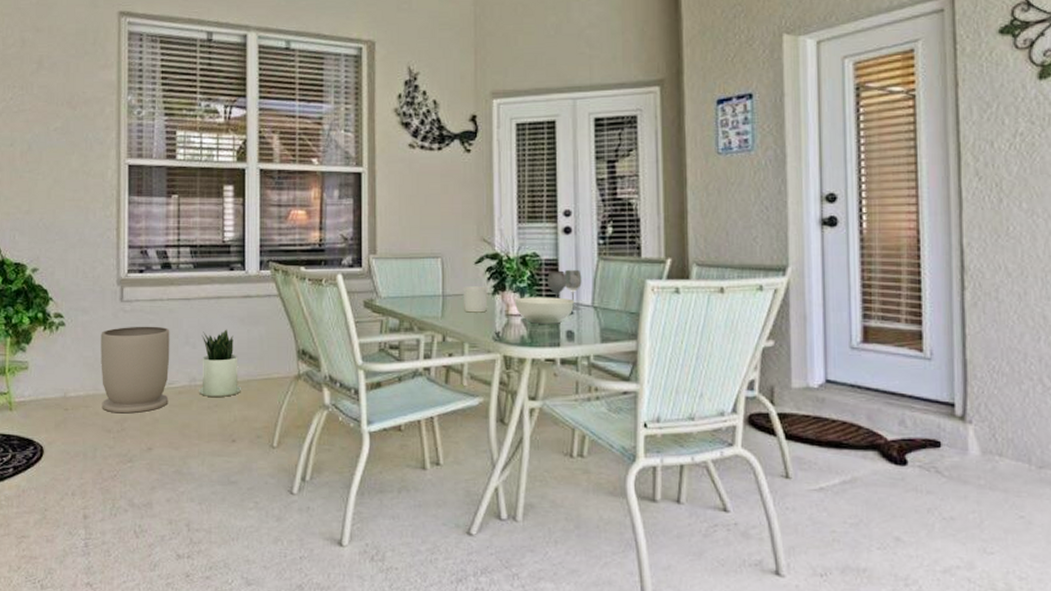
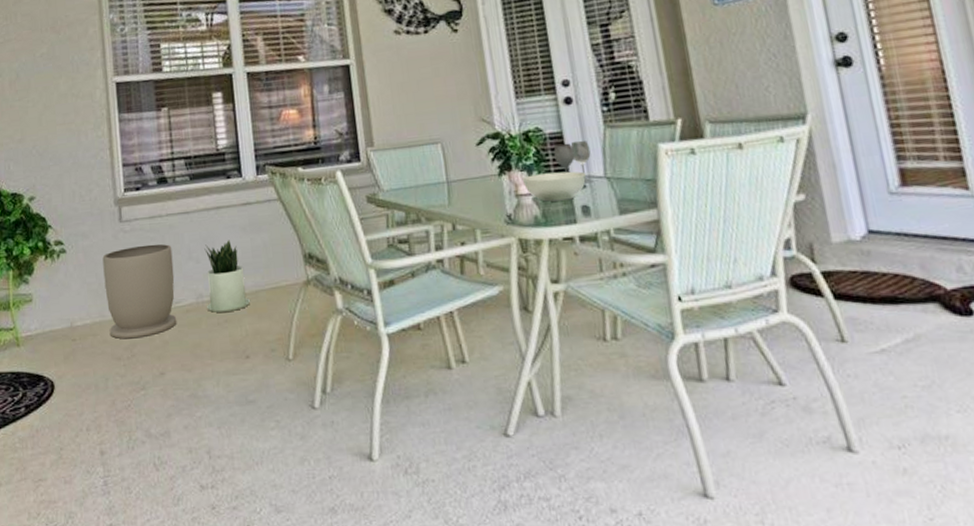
mug: present [463,286,488,313] -> none [467,168,495,197]

